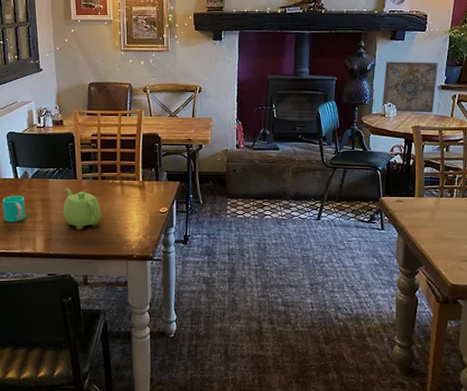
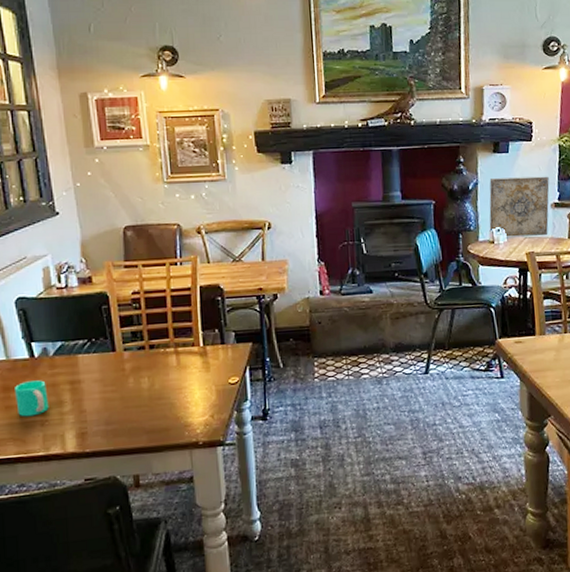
teapot: present [63,187,102,230] -> none [99,363,153,417]

